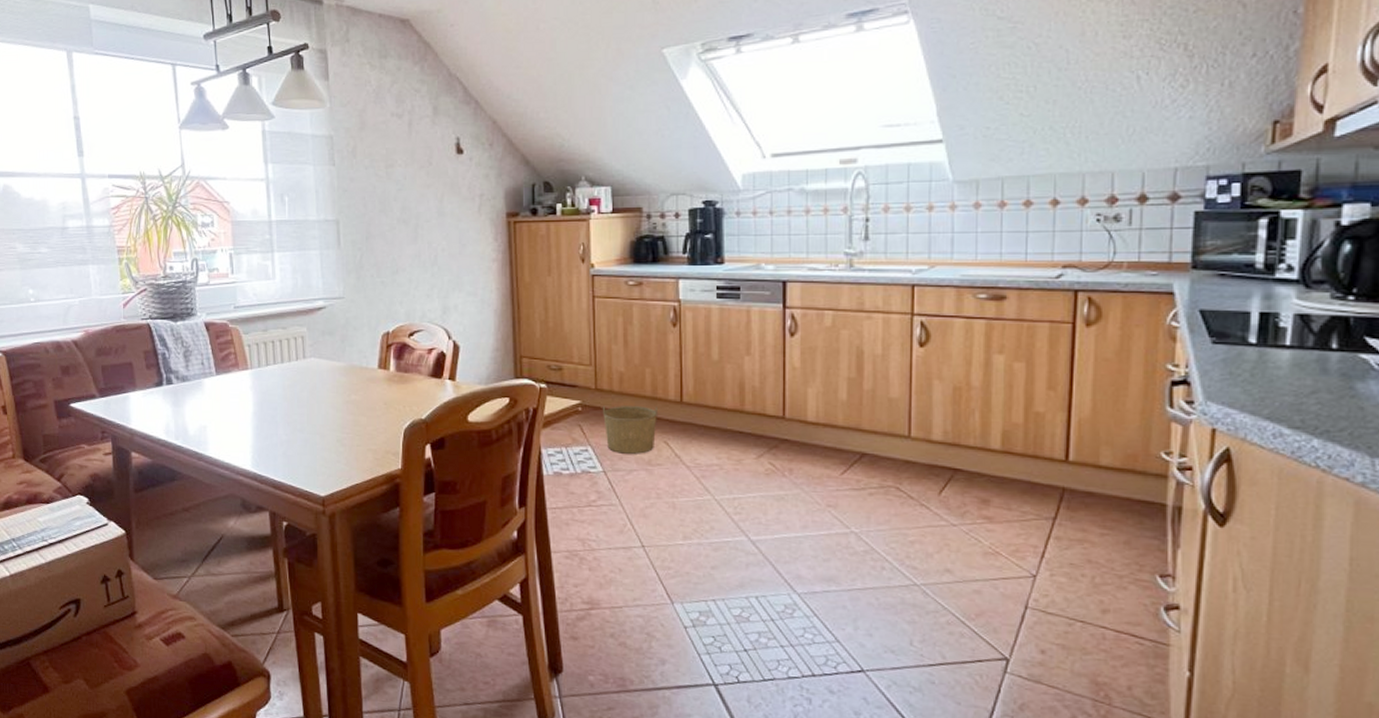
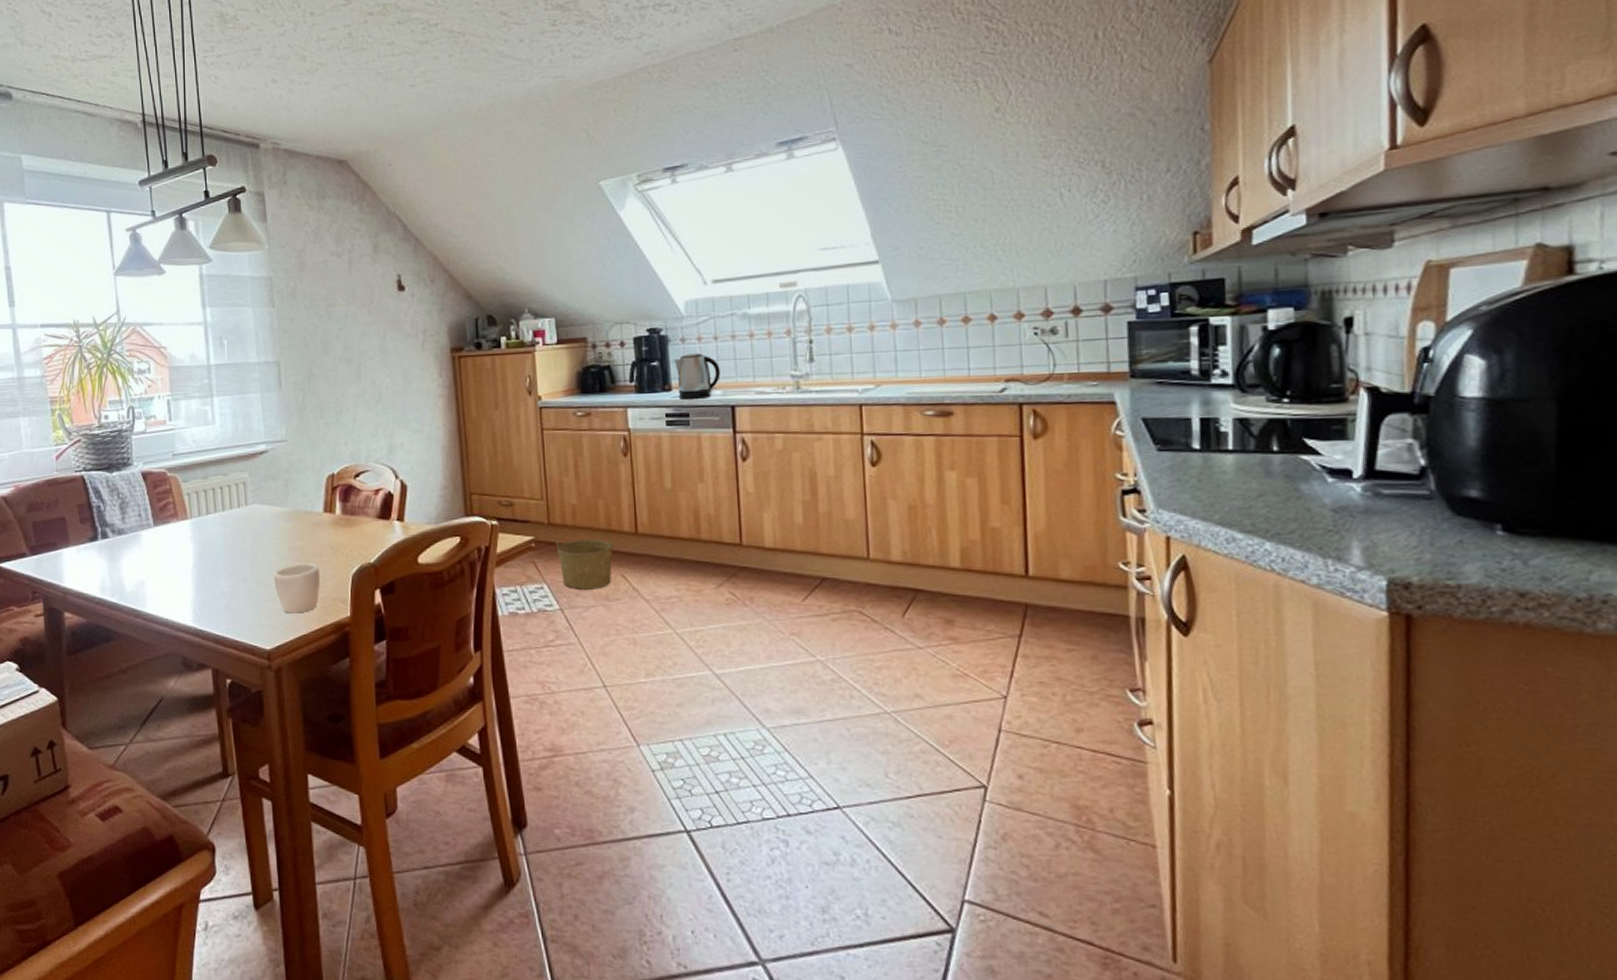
mug: none [329,416,373,464] -> present [273,563,320,614]
kettle: none [729,227,774,274] -> present [674,353,721,401]

